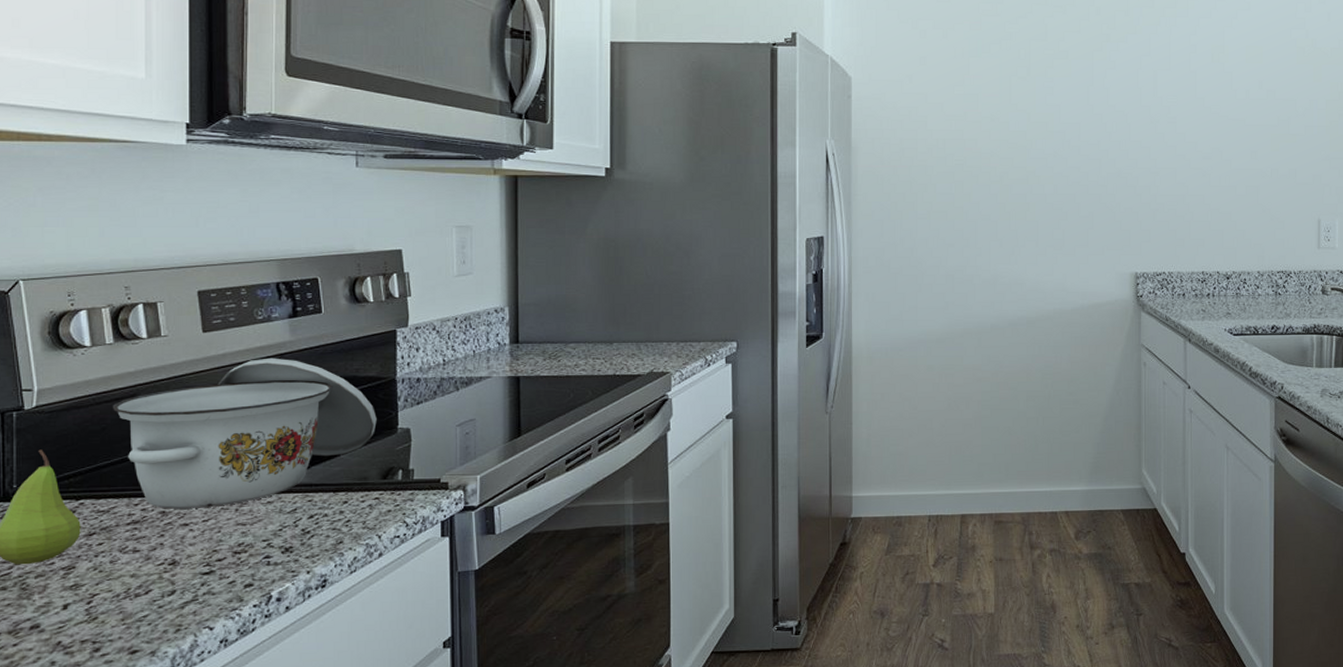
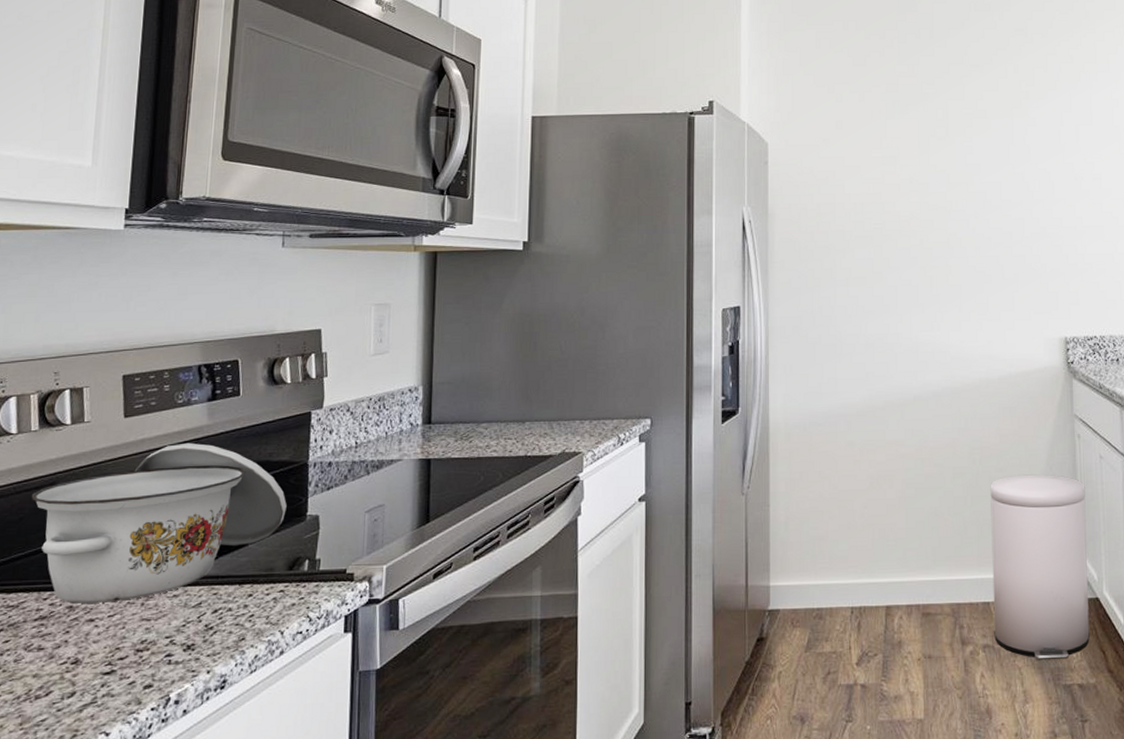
pedal bin: none [1060,398,1149,563] -> present [990,474,1090,661]

